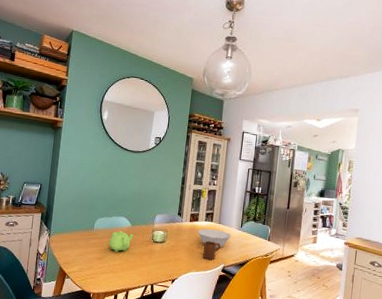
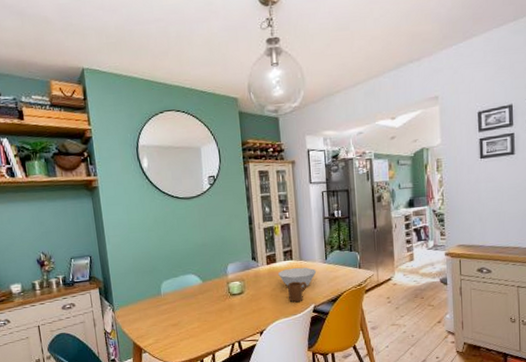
teapot: present [108,231,134,253] -> none [181,290,207,315]

